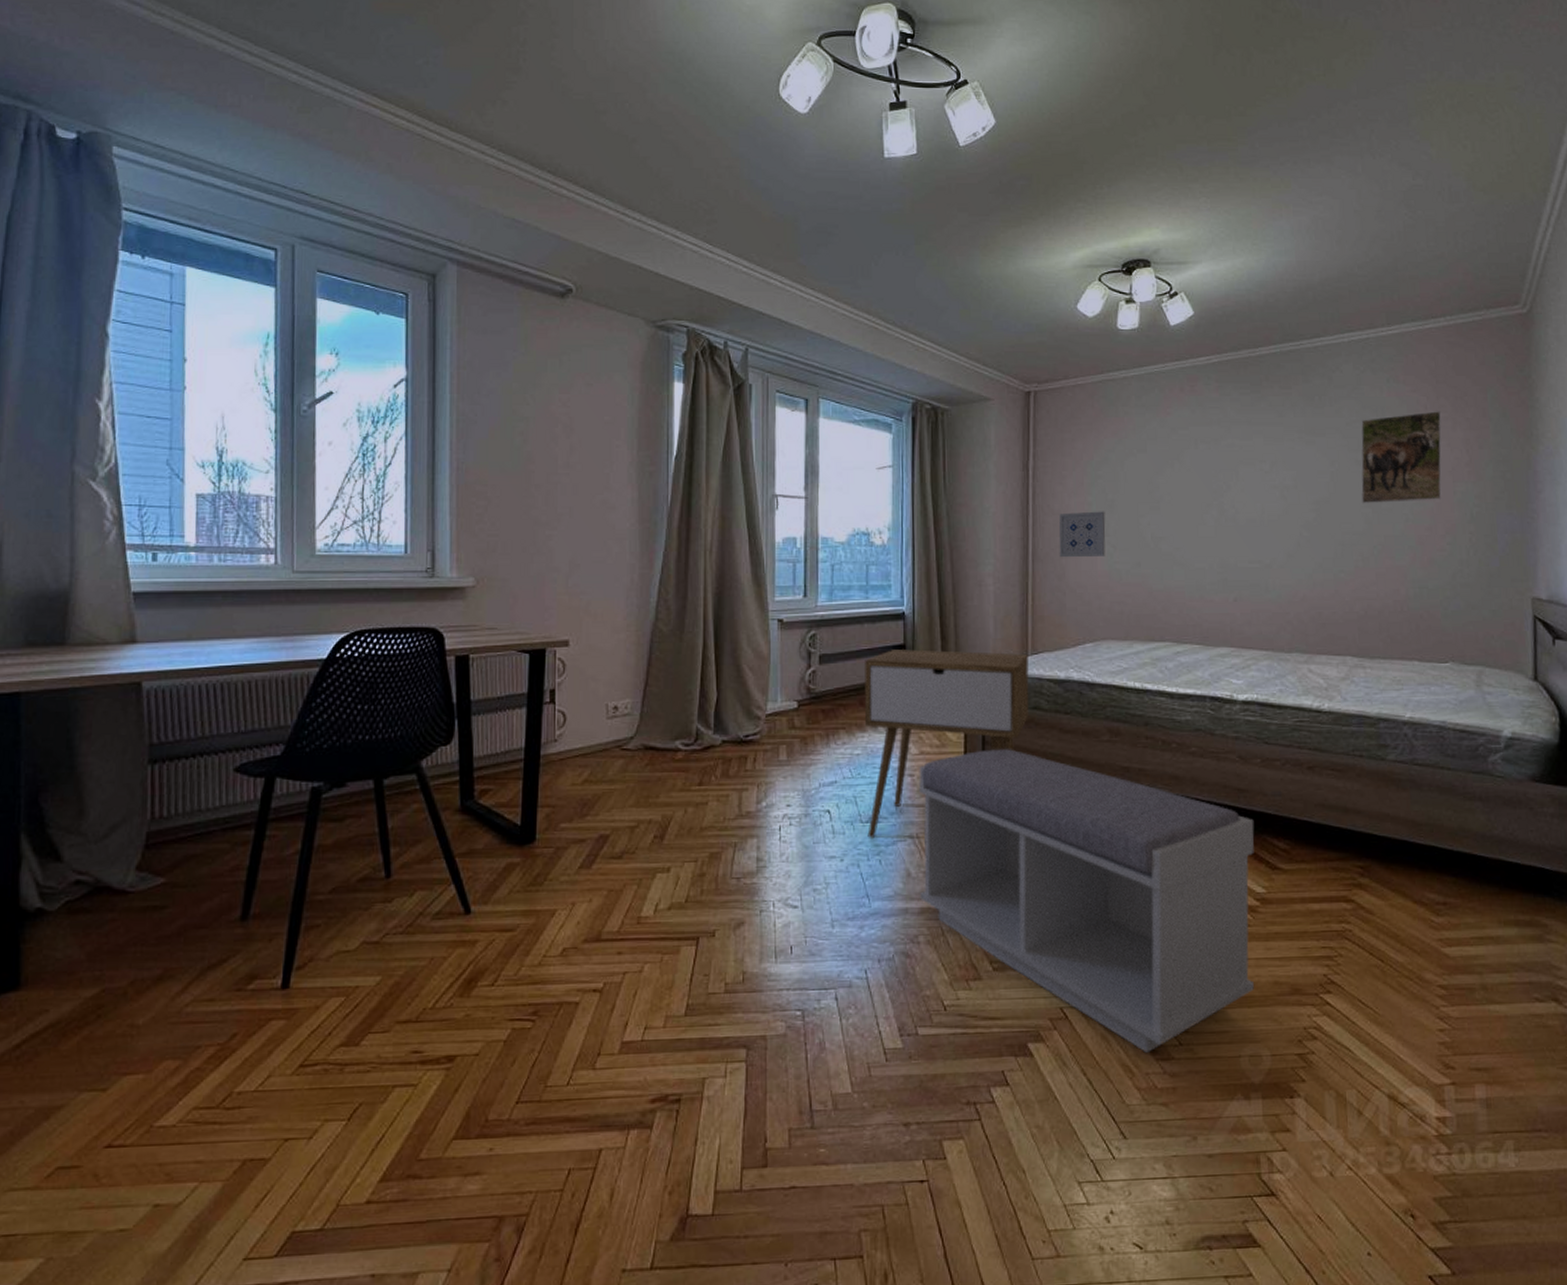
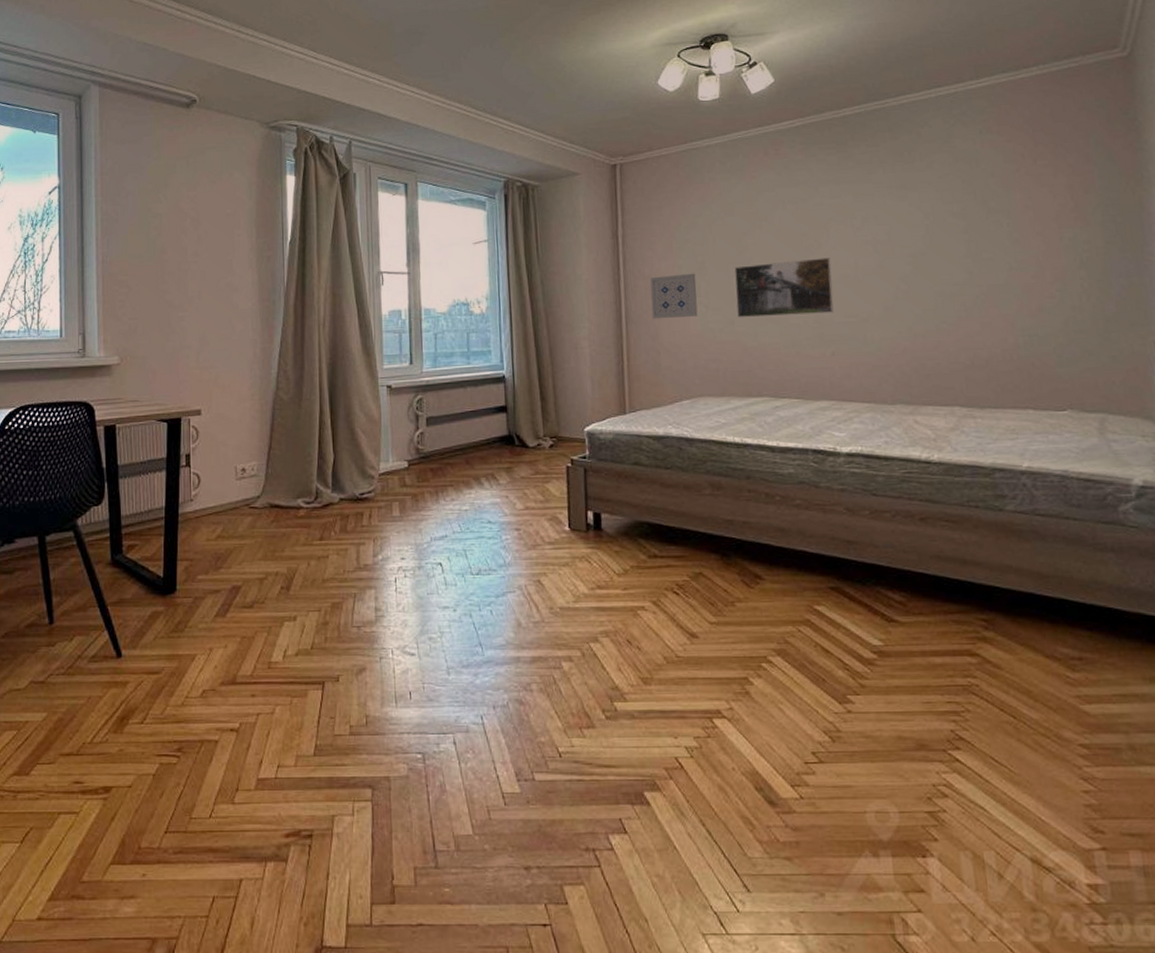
nightstand: present [864,649,1029,838] -> none [469,410,629,589]
bench: present [919,749,1254,1053] -> none [525,503,876,805]
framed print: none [1144,501,1239,560] -> present [734,257,834,318]
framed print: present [1361,411,1442,504] -> none [954,159,1046,255]

